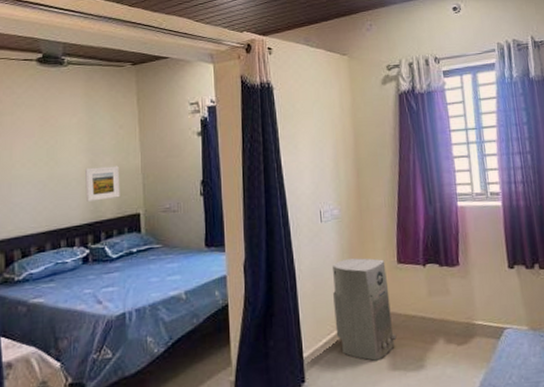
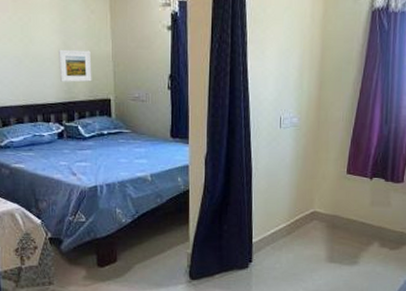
air purifier: present [333,258,397,361] -> none [283,164,337,253]

